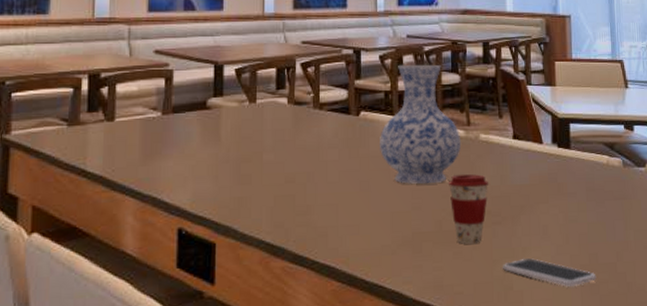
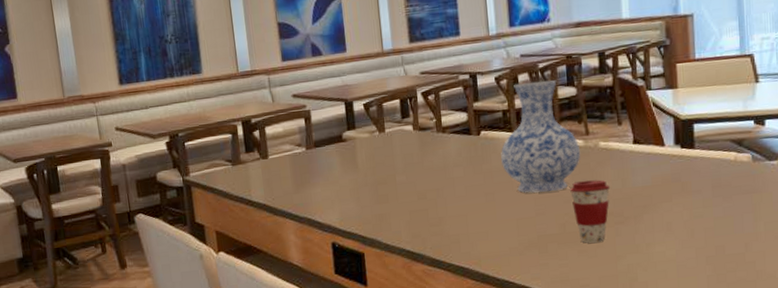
smartphone: present [503,258,597,287] -> none [627,253,724,277]

